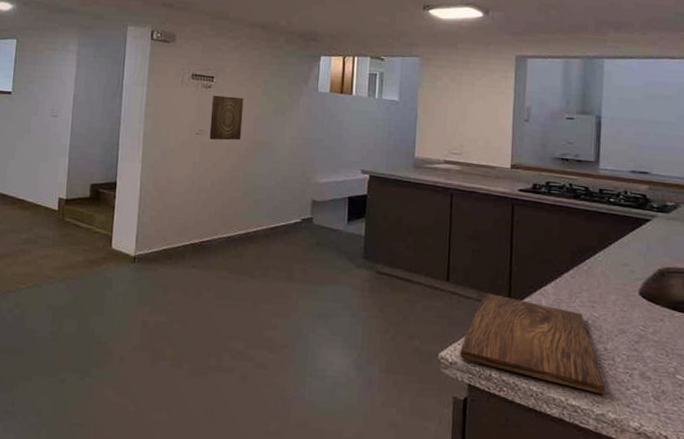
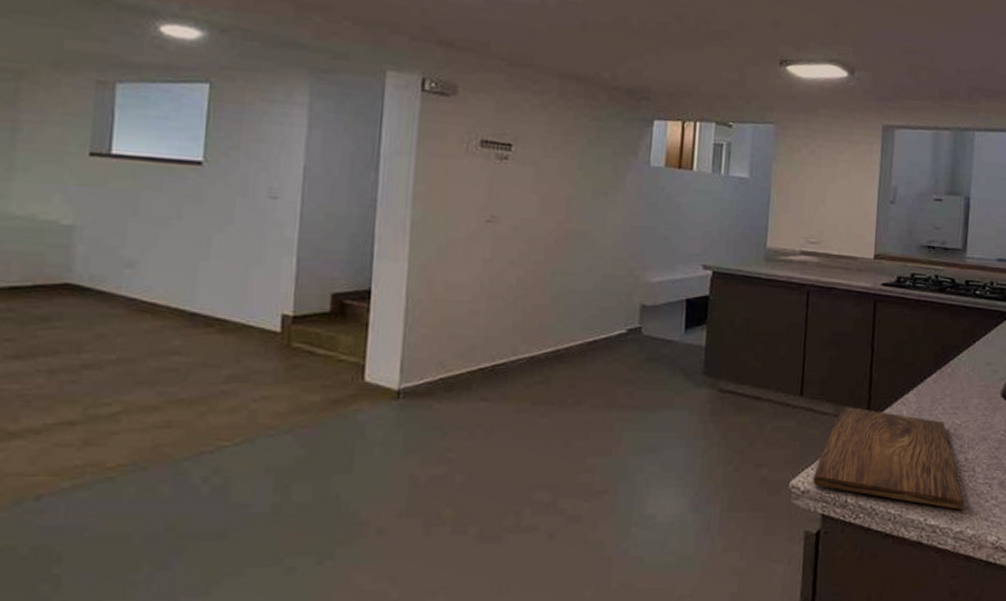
wall art: present [209,95,244,141] -> none [505,169,553,230]

